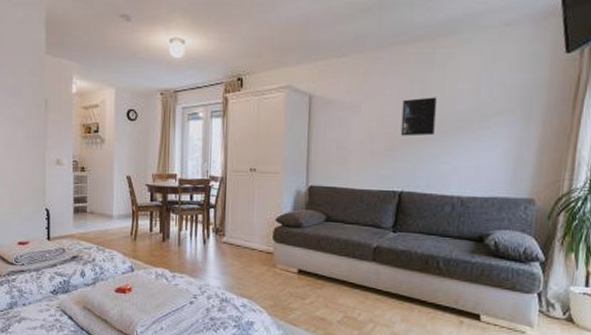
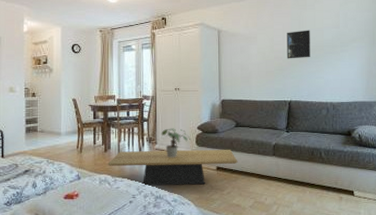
coffee table: none [165,242,326,290] -> present [108,149,238,186]
potted plant: none [230,218,267,255] -> present [161,128,191,158]

